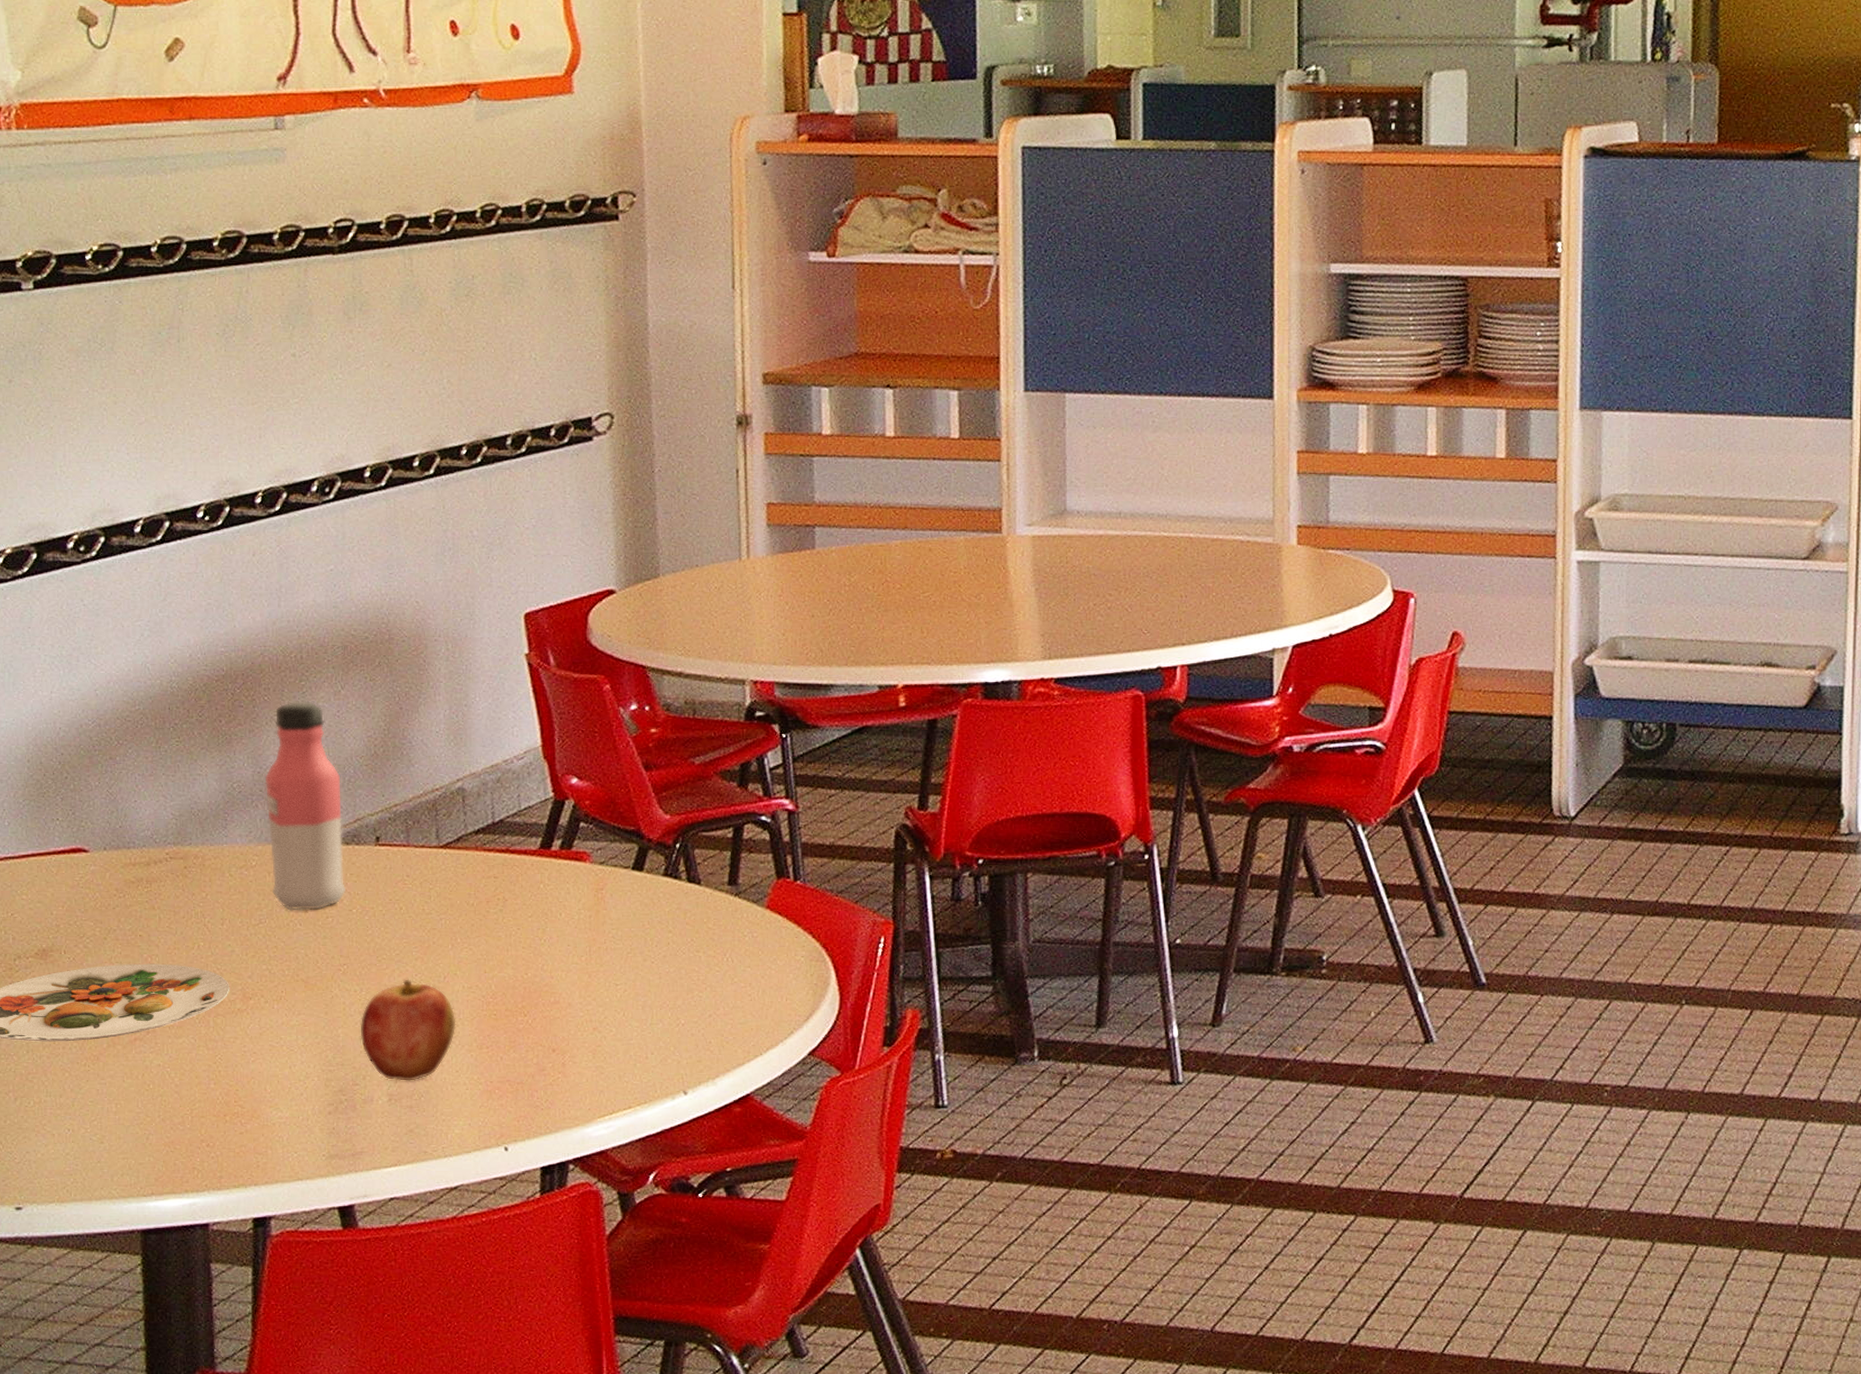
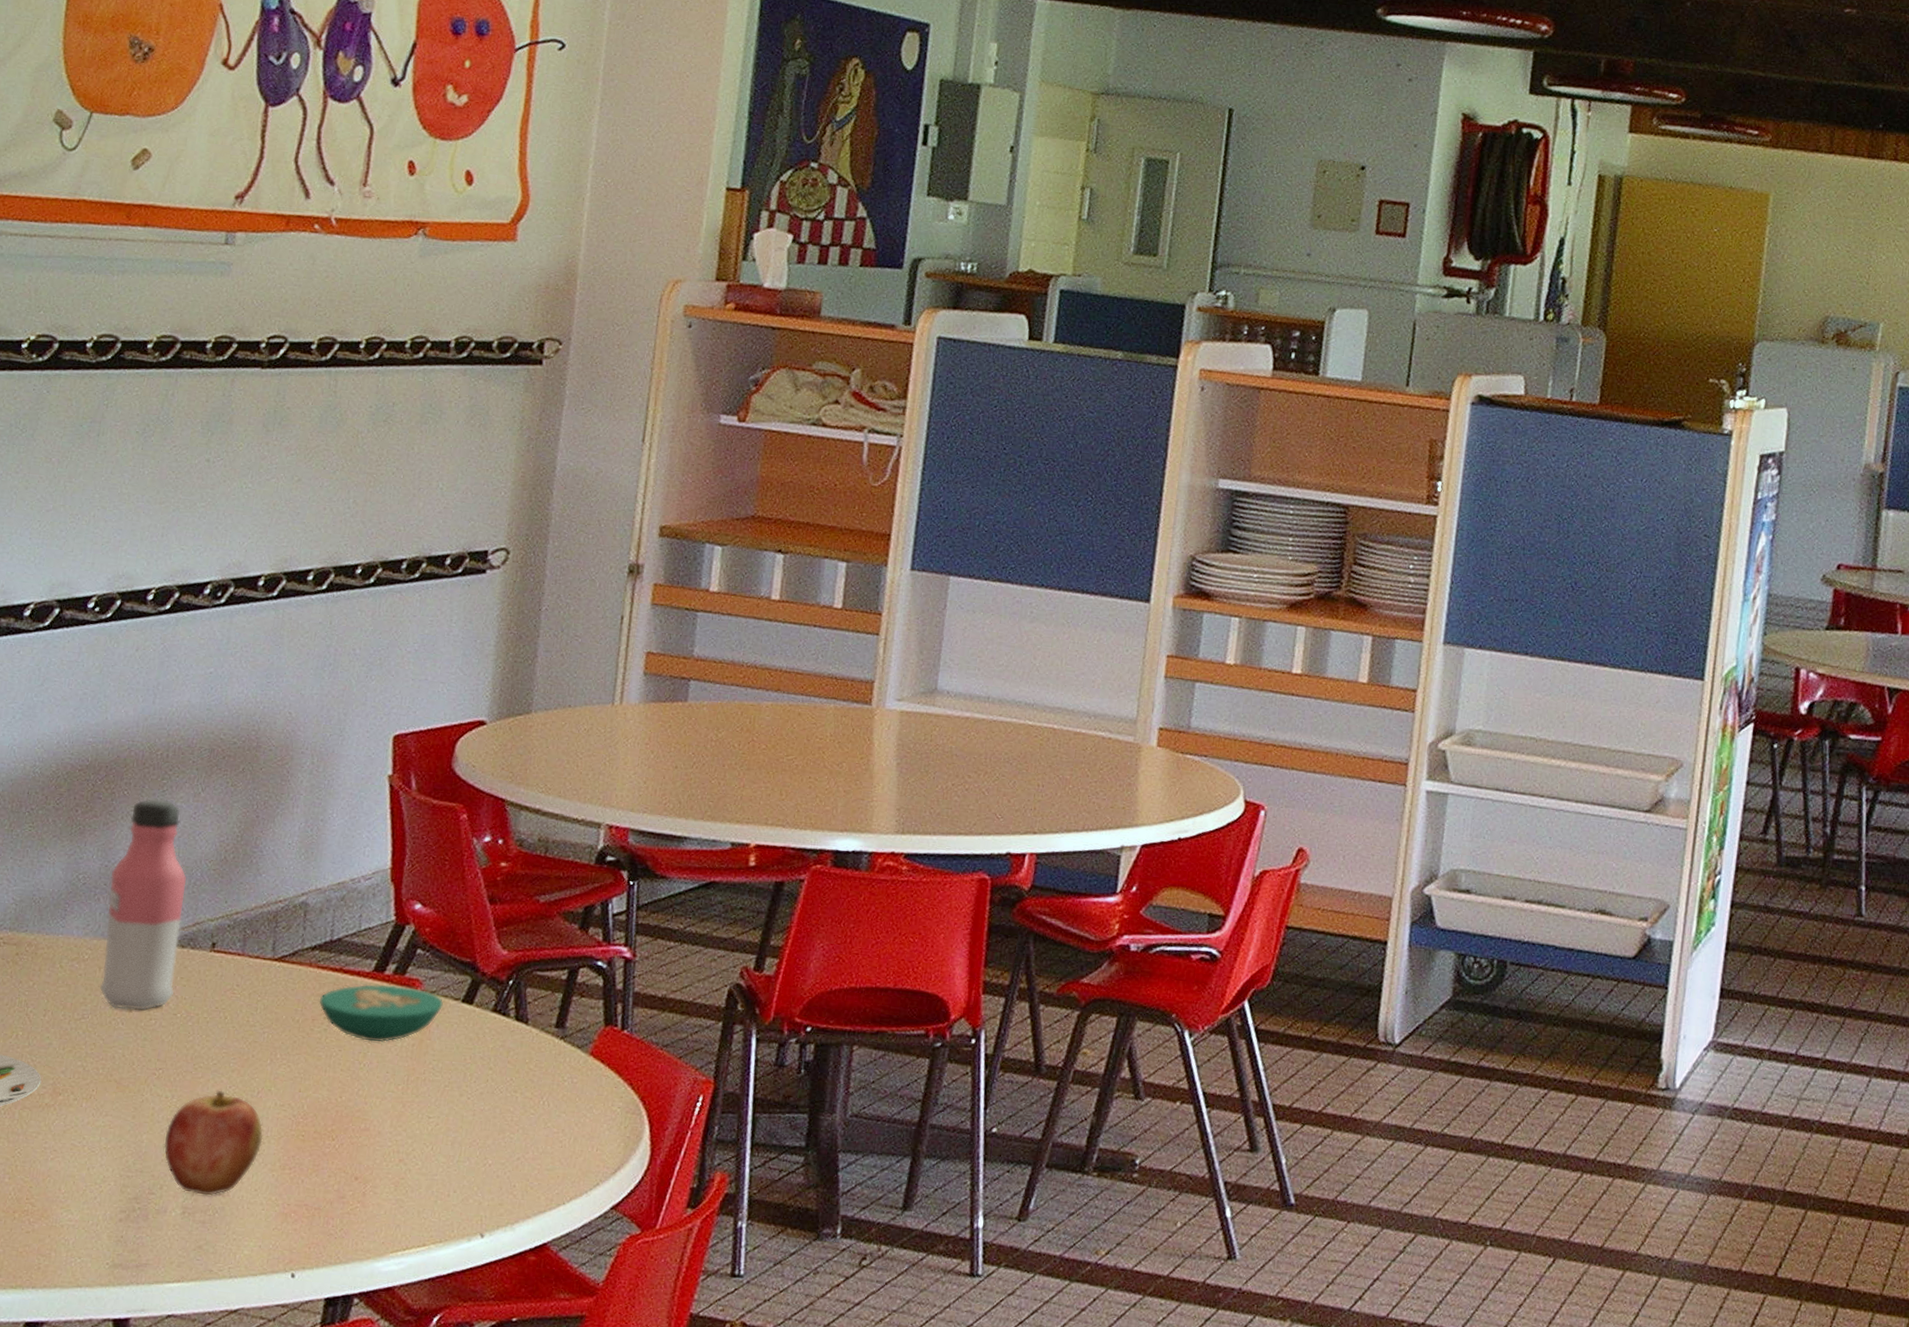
bowl: none [490,859,615,917] -> present [318,984,444,1043]

